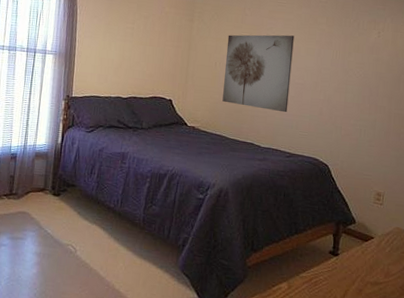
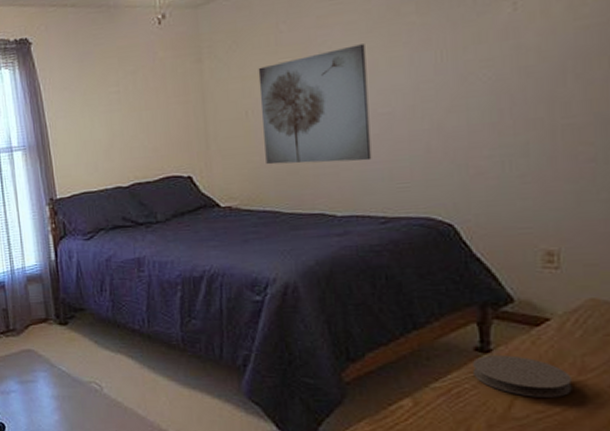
coaster: none [326,258,381,292] -> present [473,355,572,397]

